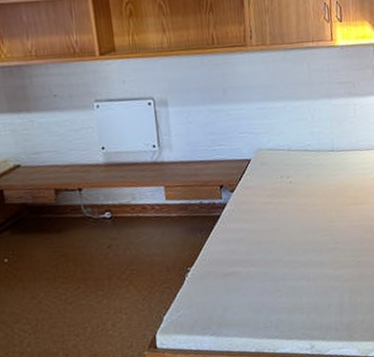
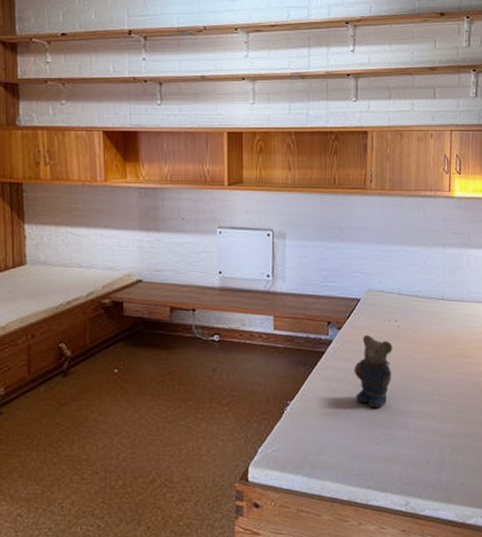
teddy bear: none [250,194,289,264] -> present [354,335,393,408]

